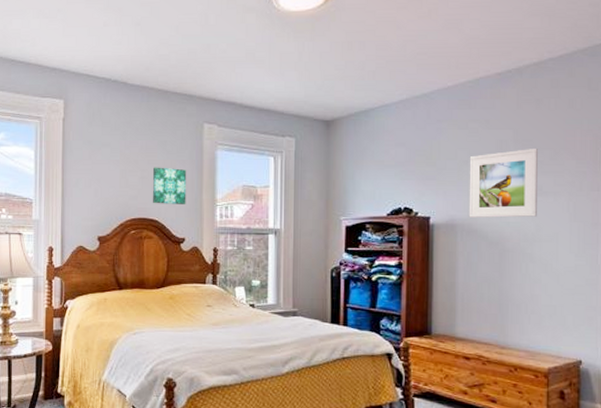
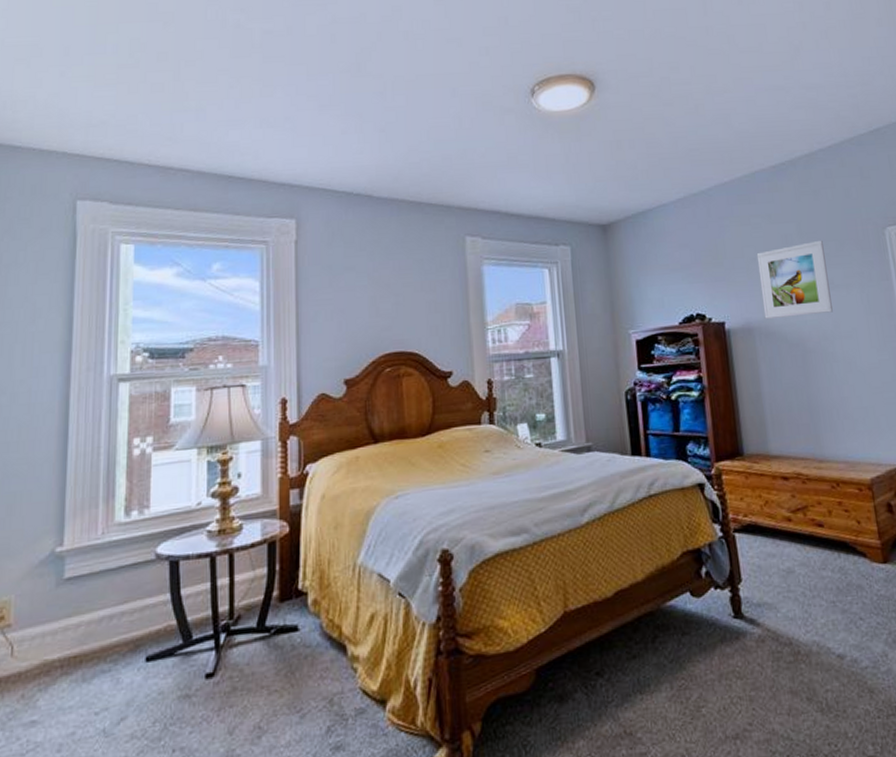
wall art: present [152,167,187,204] -> none [408,289,451,334]

